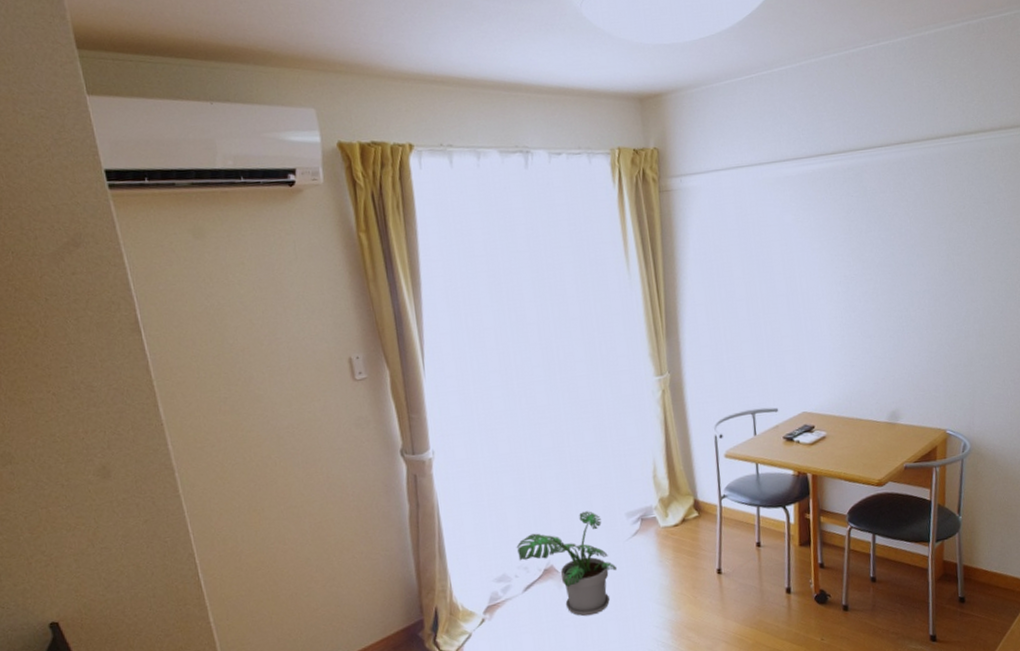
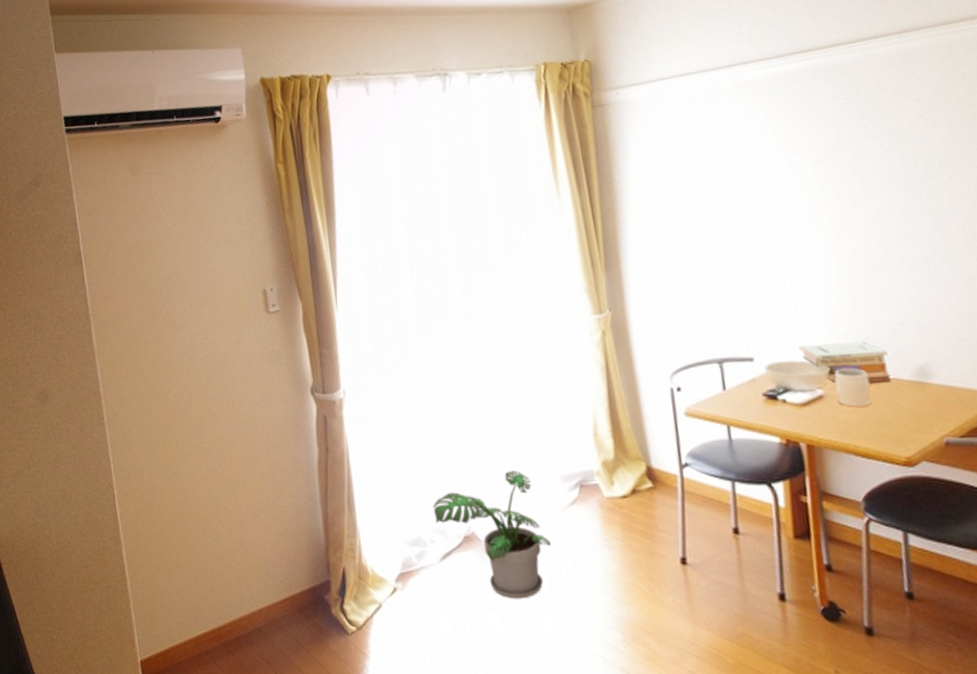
bowl: none [785,409,832,436] -> present [763,360,831,394]
books: none [811,393,873,427] -> present [798,341,891,385]
mug: none [834,414,859,445] -> present [834,367,872,408]

